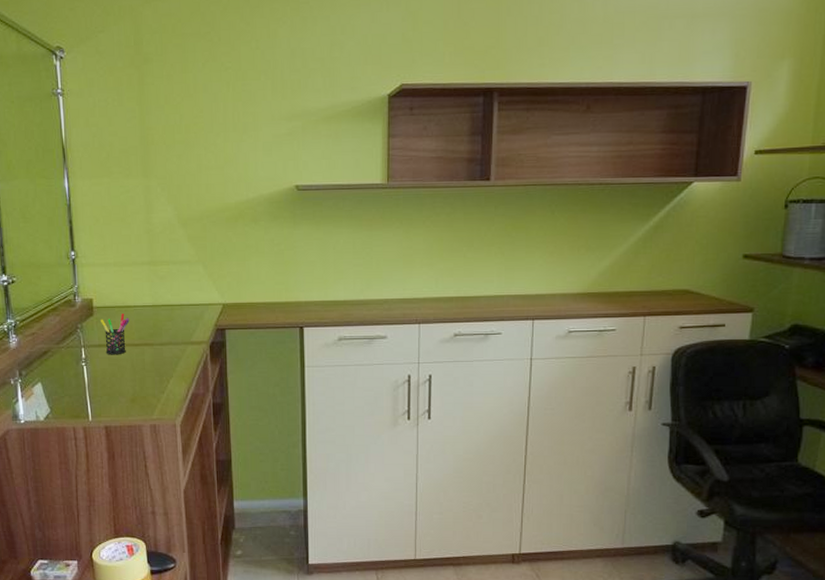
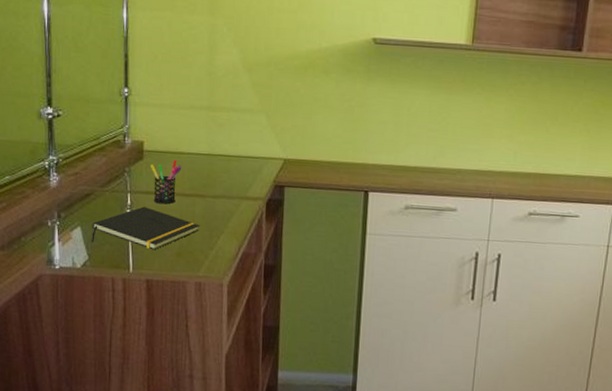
notepad: none [51,359,150,398] -> present [91,206,199,250]

